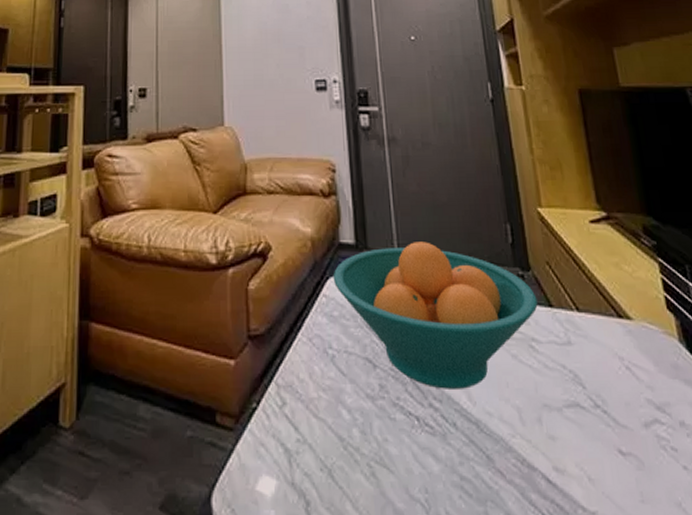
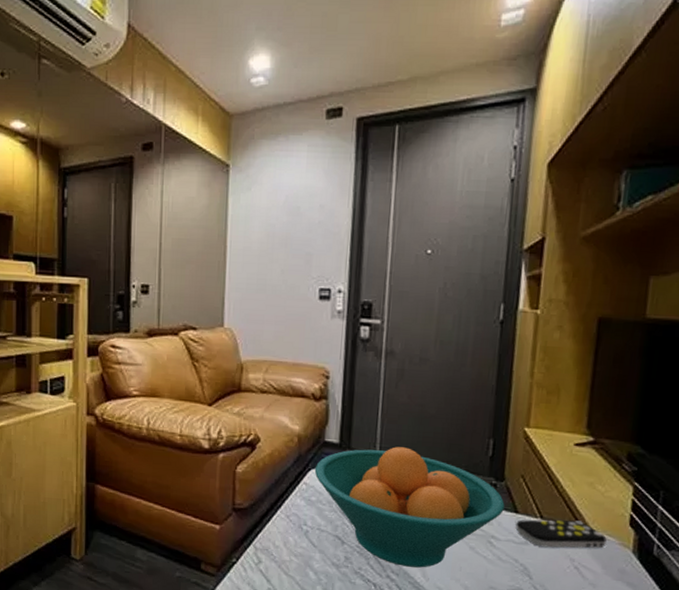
remote control: none [553,309,650,346] -> present [515,519,607,548]

